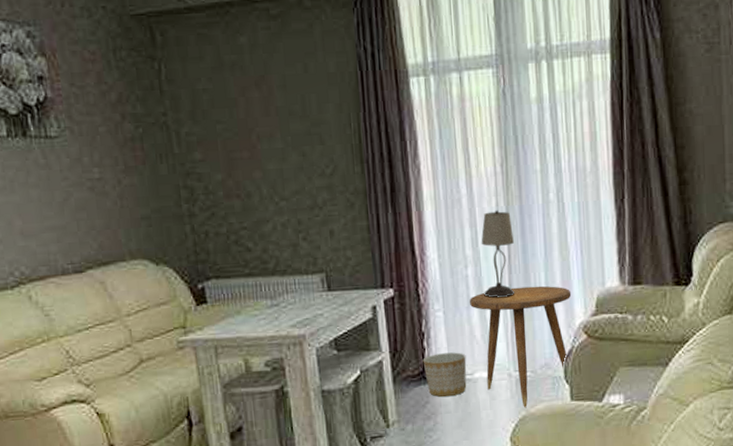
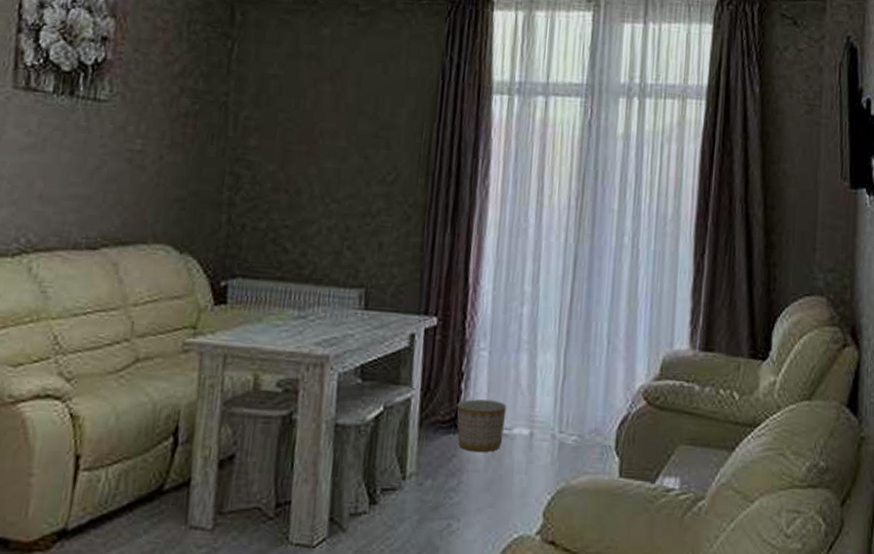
side table: present [469,286,572,407] -> none [519,335,635,478]
table lamp: present [481,210,514,298] -> none [537,246,580,344]

